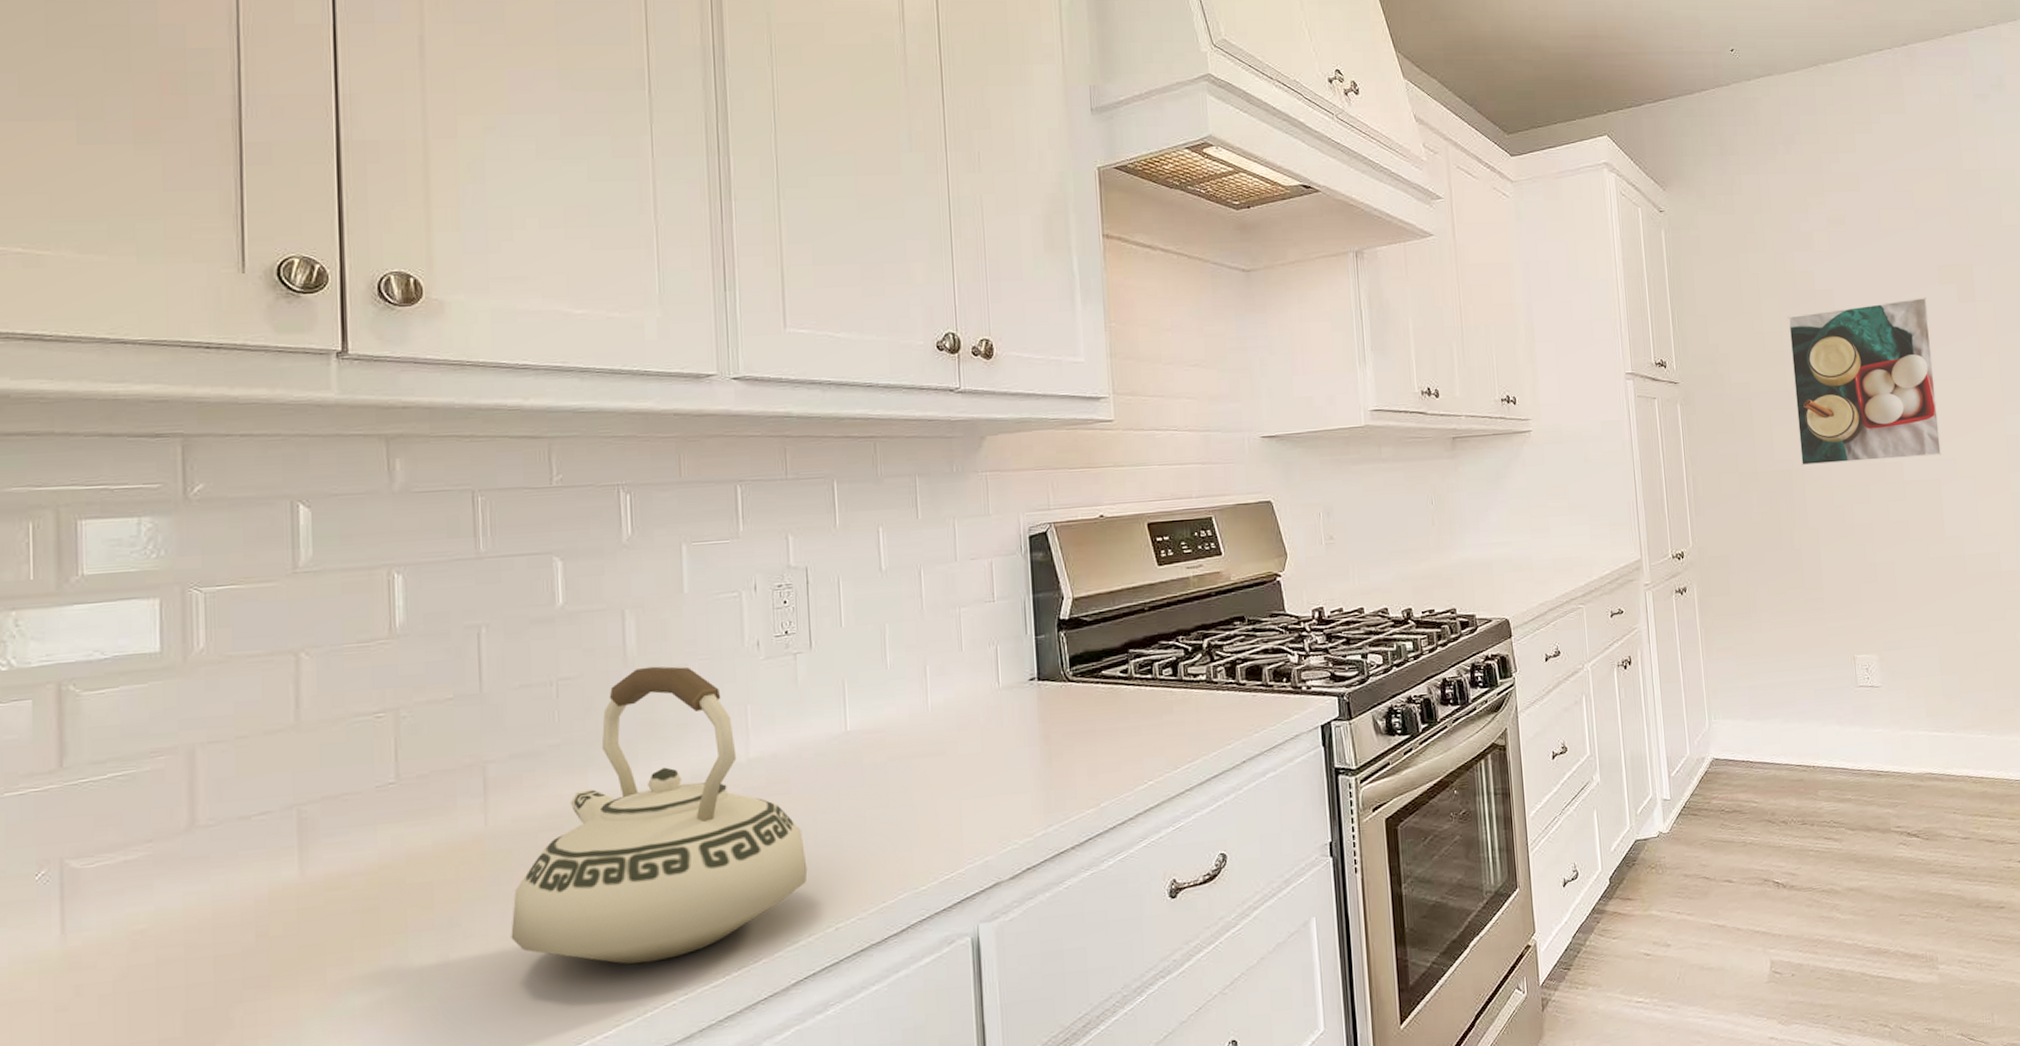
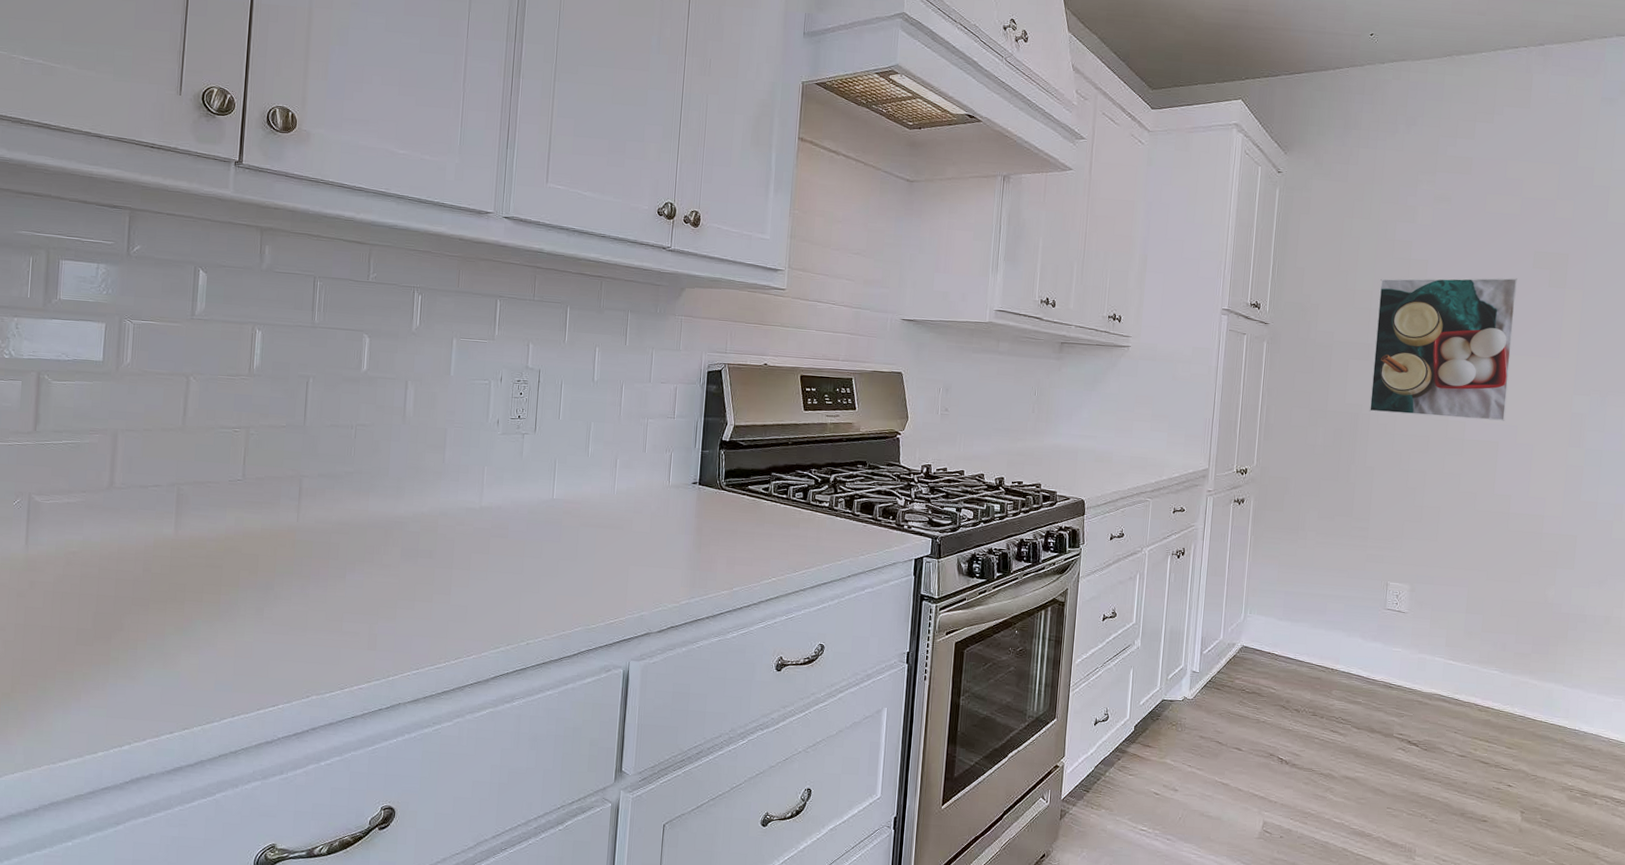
teakettle: present [511,666,808,964] -> none [305,426,513,642]

